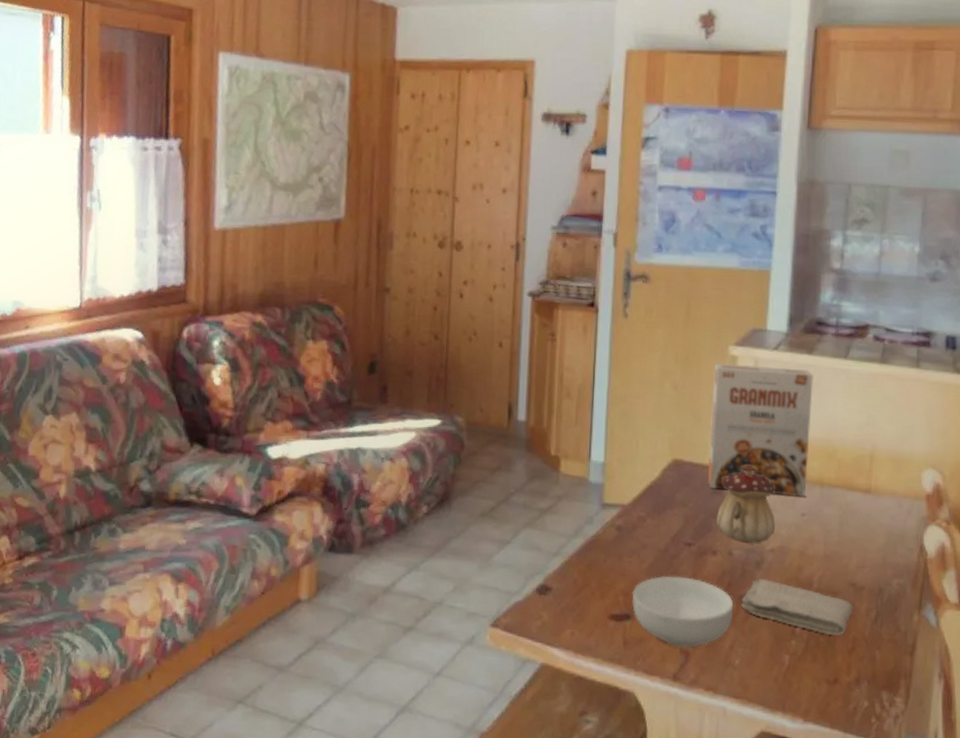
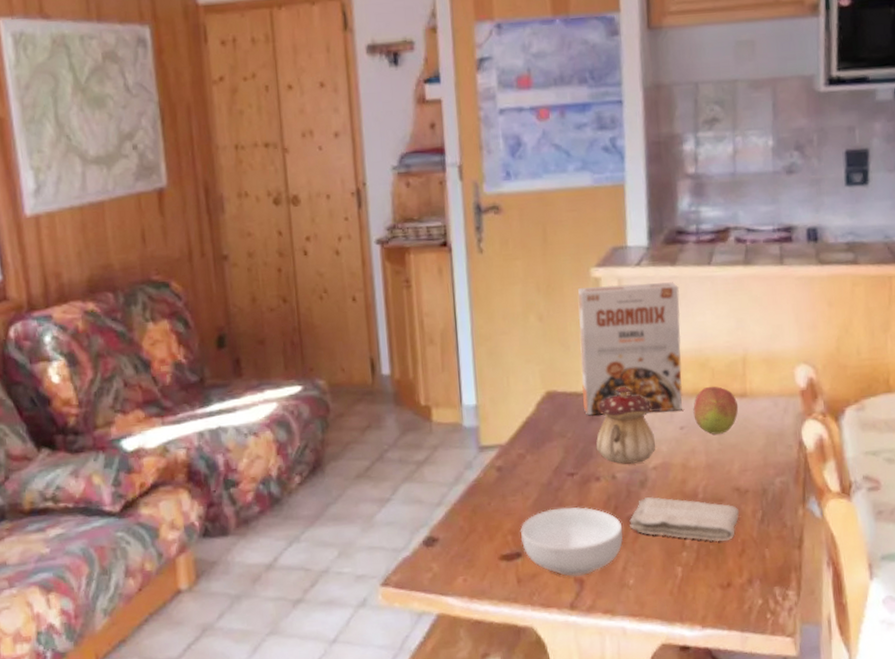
fruit: none [816,477,862,526] -> present [693,386,739,435]

